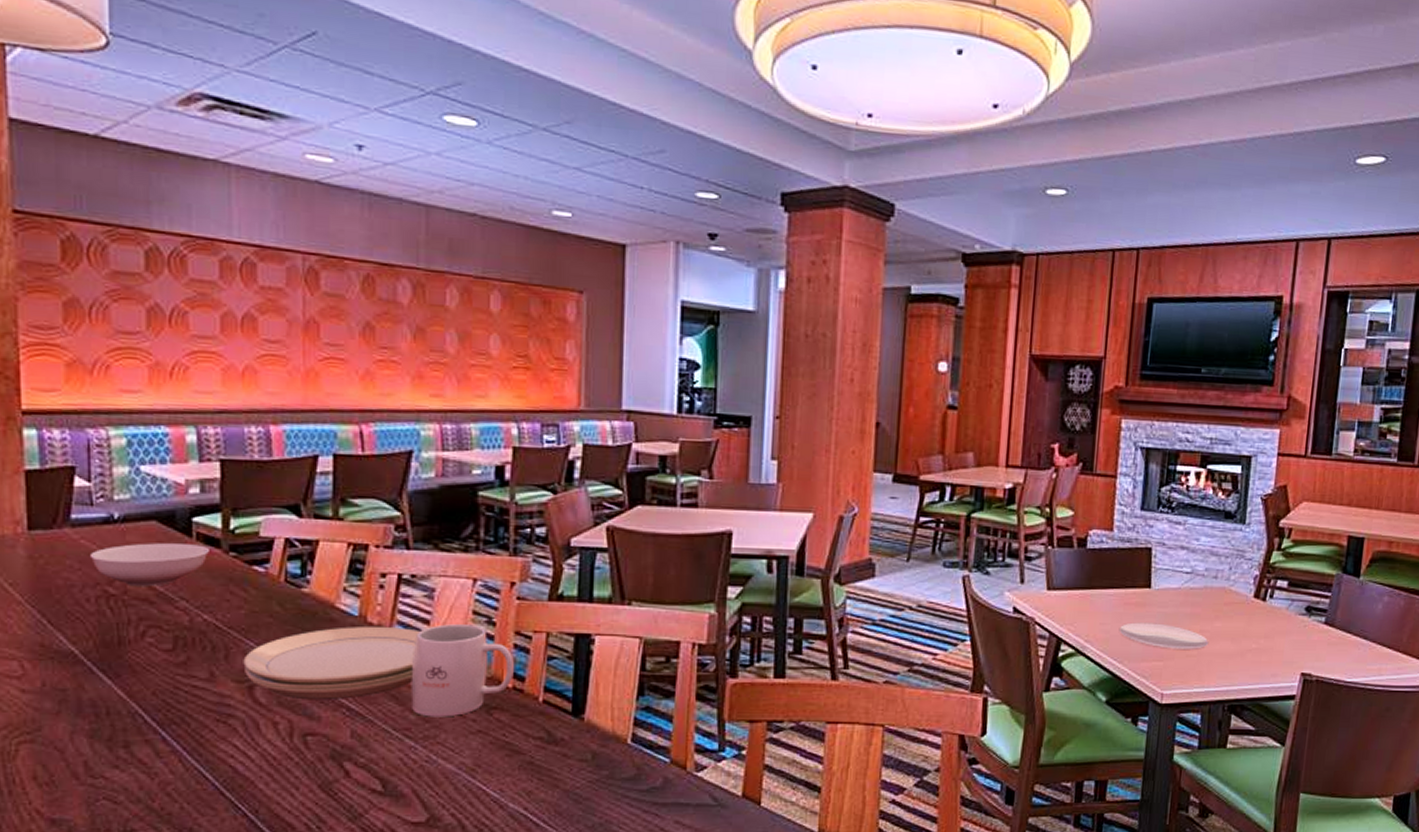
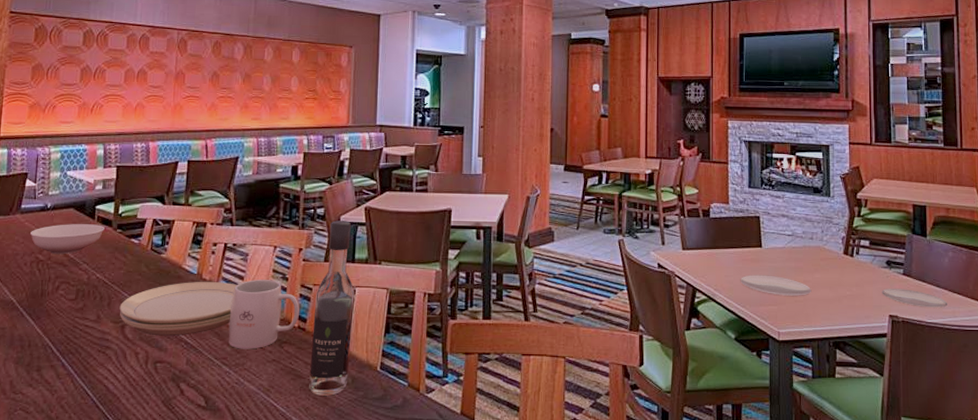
bottle: none [531,544,593,776] -> present [309,220,355,396]
plate: none [1295,641,1374,666] -> present [881,289,948,309]

